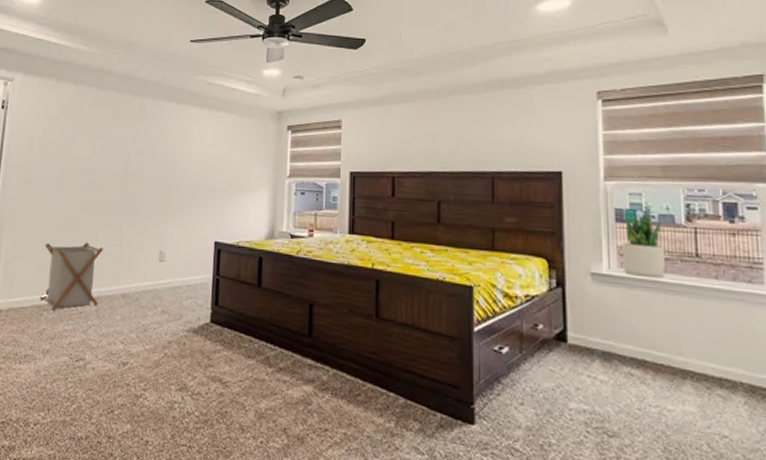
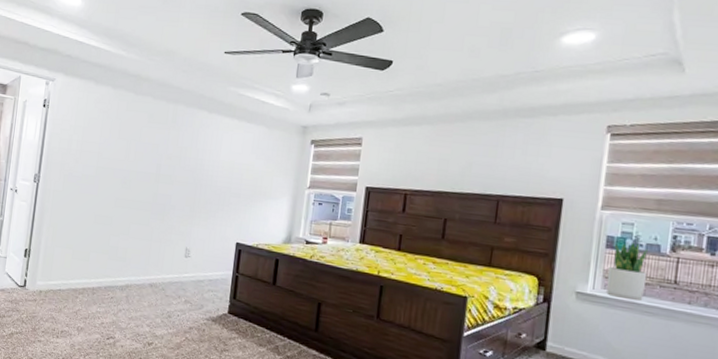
laundry basket: present [39,242,103,311] -> none [75,234,134,295]

